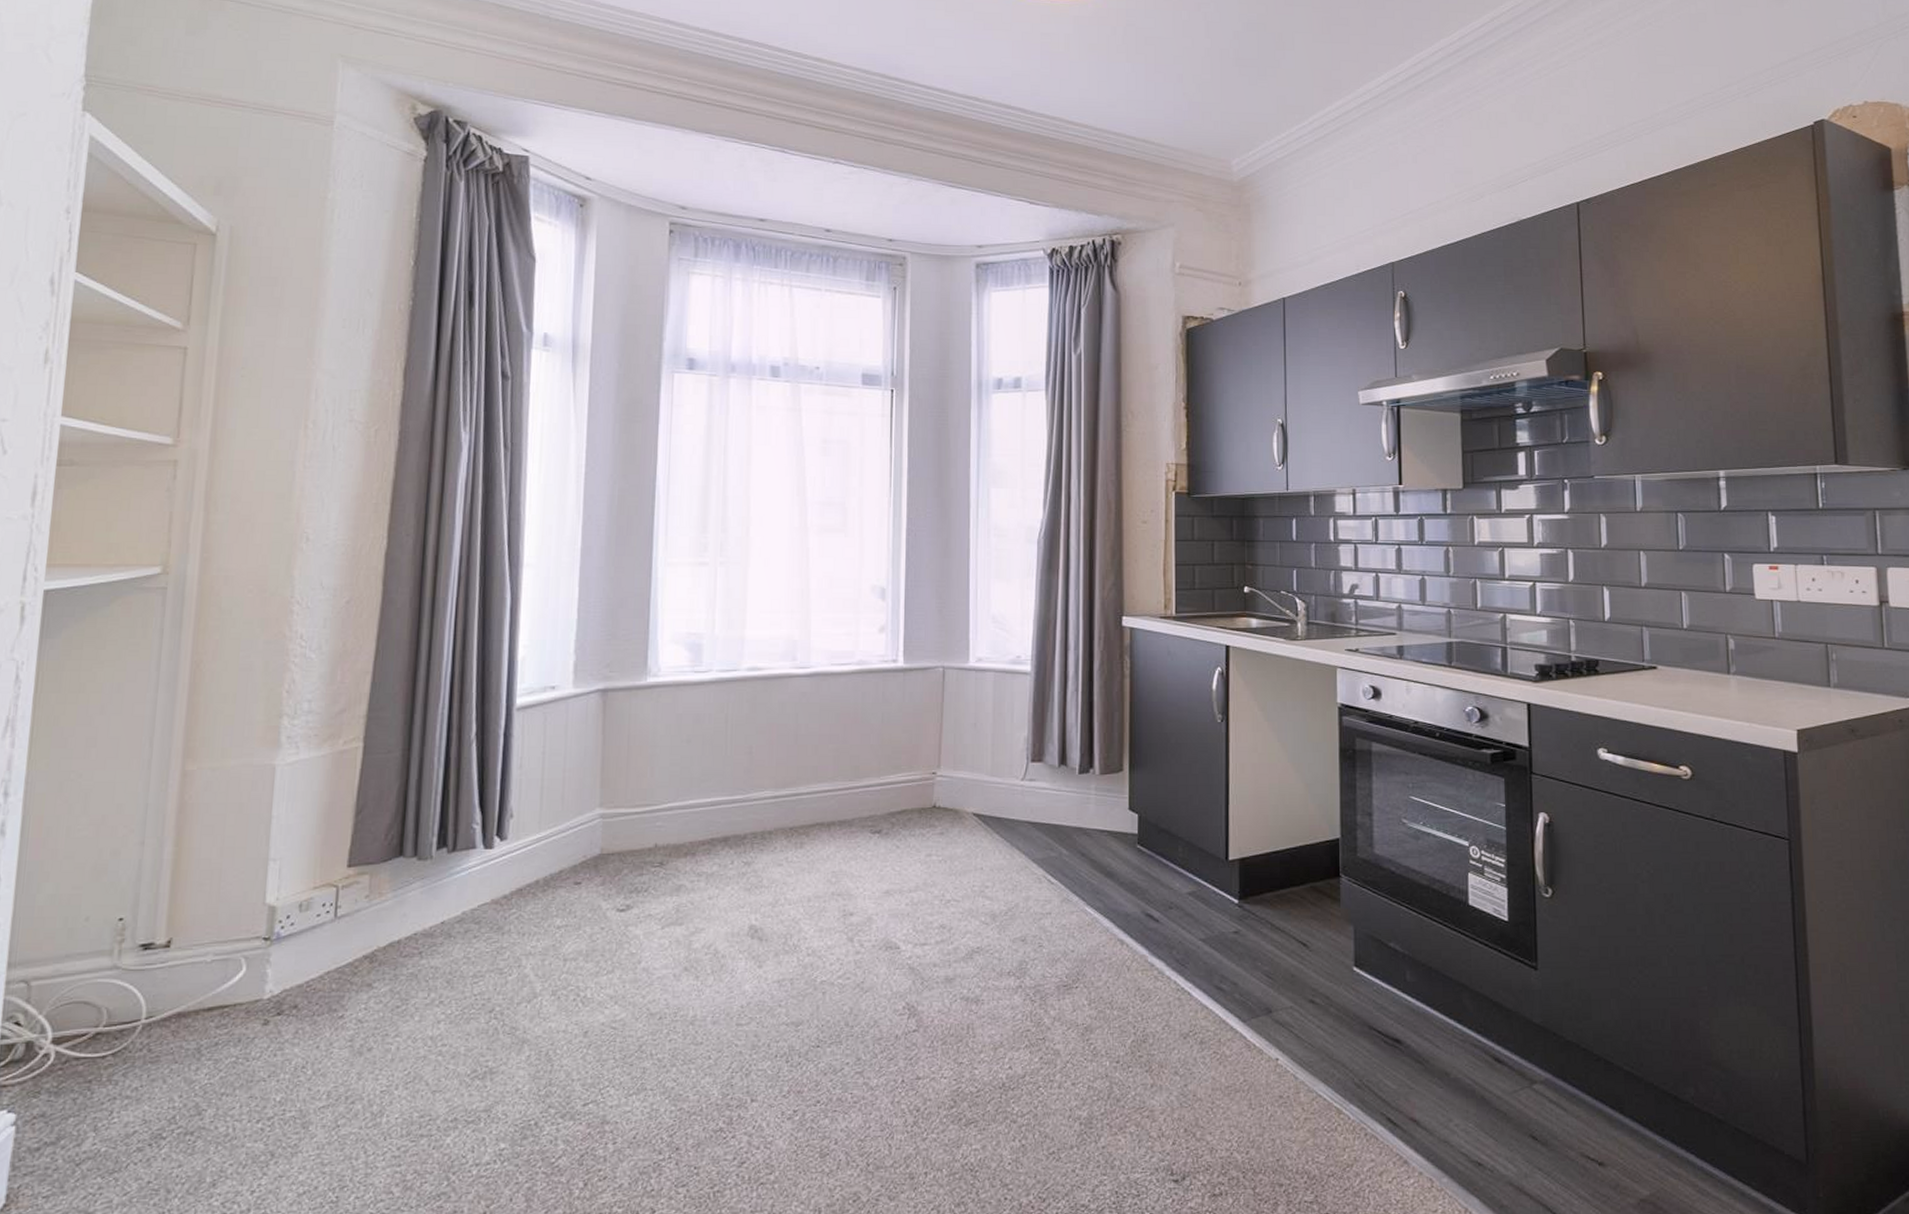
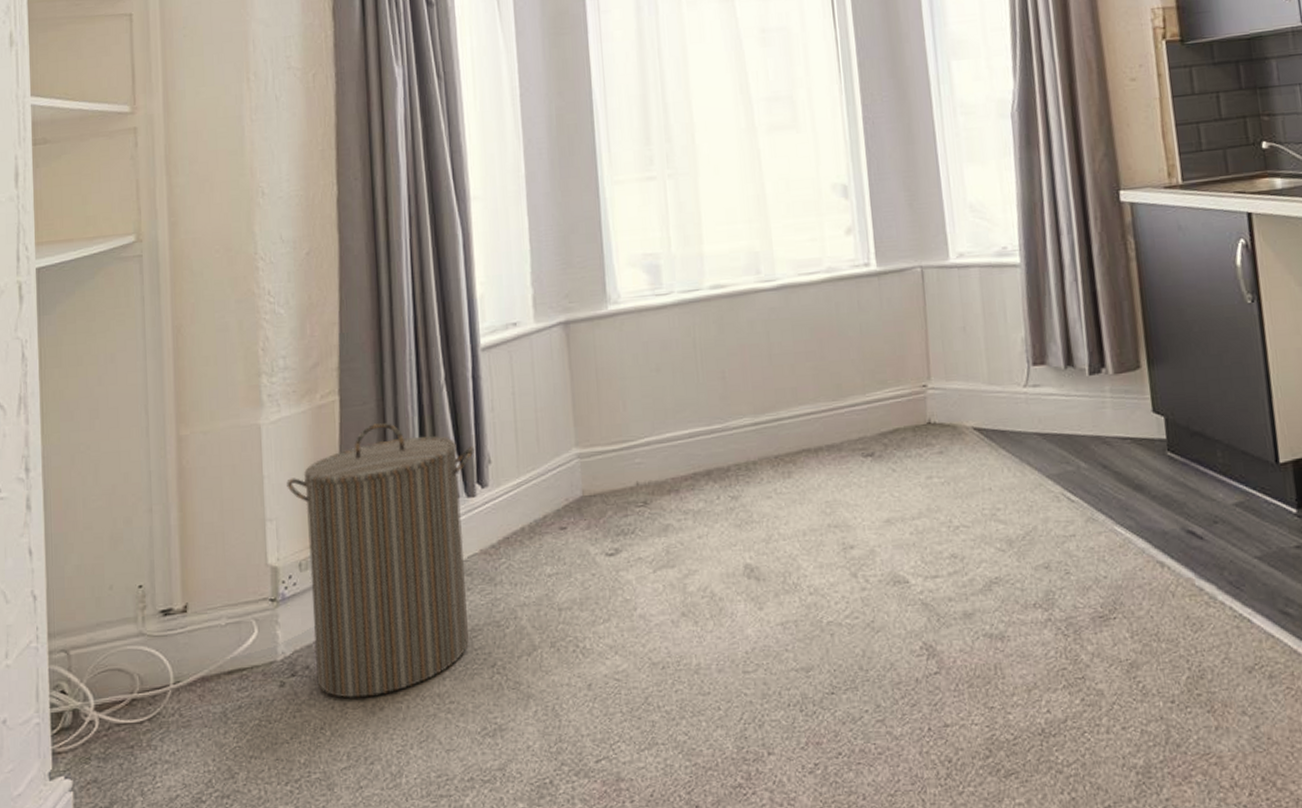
laundry hamper: none [296,772,498,1038] -> present [286,423,475,698]

